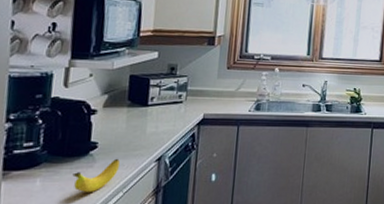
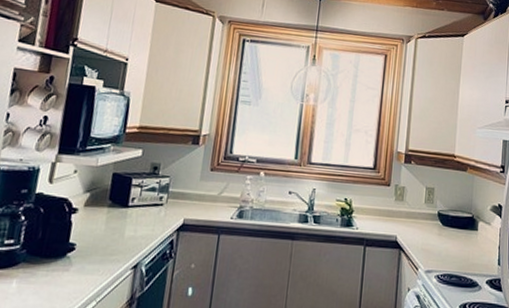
banana: present [72,158,121,192] -> none [48,262,96,299]

